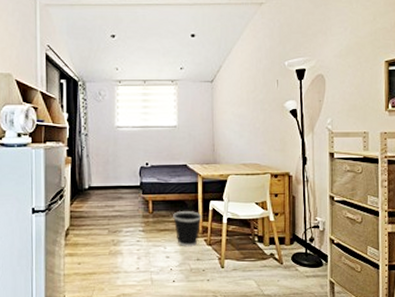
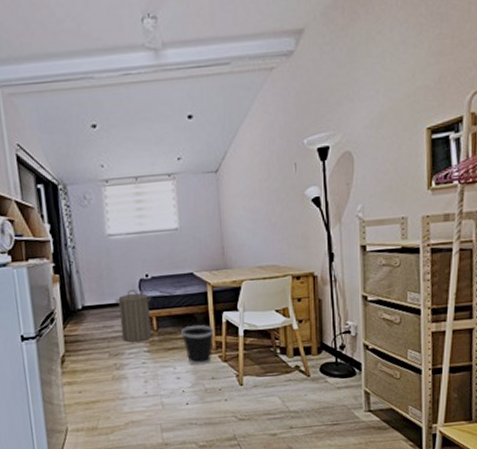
laundry hamper: none [118,175,150,222] -> present [115,290,152,343]

